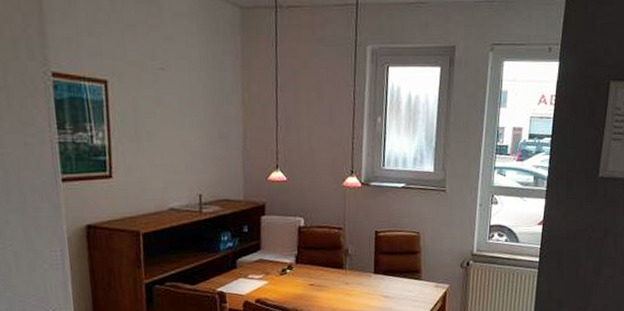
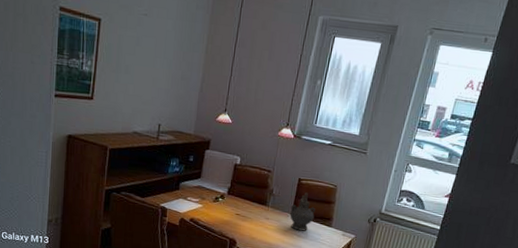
ceremonial vessel: none [371,246,400,291] -> present [290,192,315,231]

